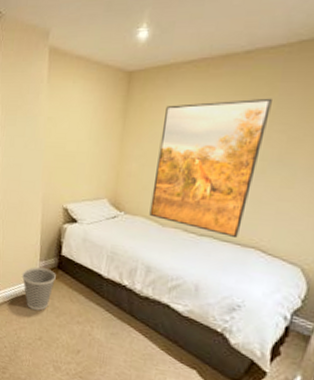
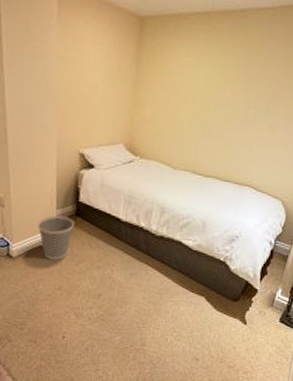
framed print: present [149,98,272,237] -> none [162,54,261,177]

